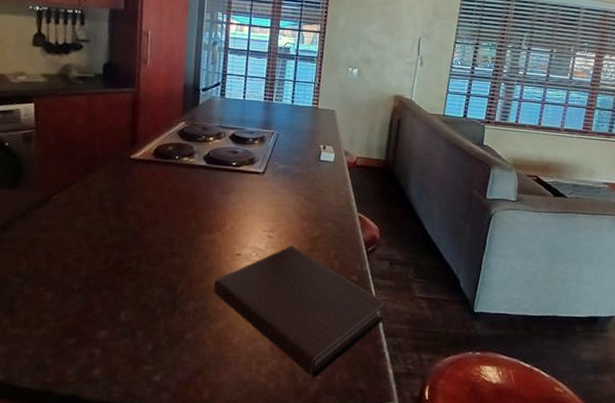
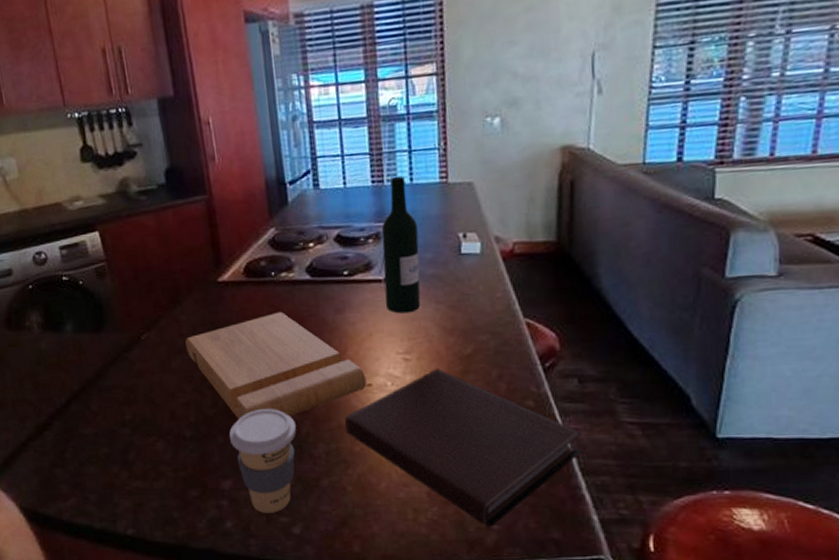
cutting board: none [91,188,237,277] -> present [185,311,367,420]
coffee cup: none [114,268,173,362] -> present [229,409,296,513]
wine bottle: none [260,97,292,200] -> present [381,175,421,314]

